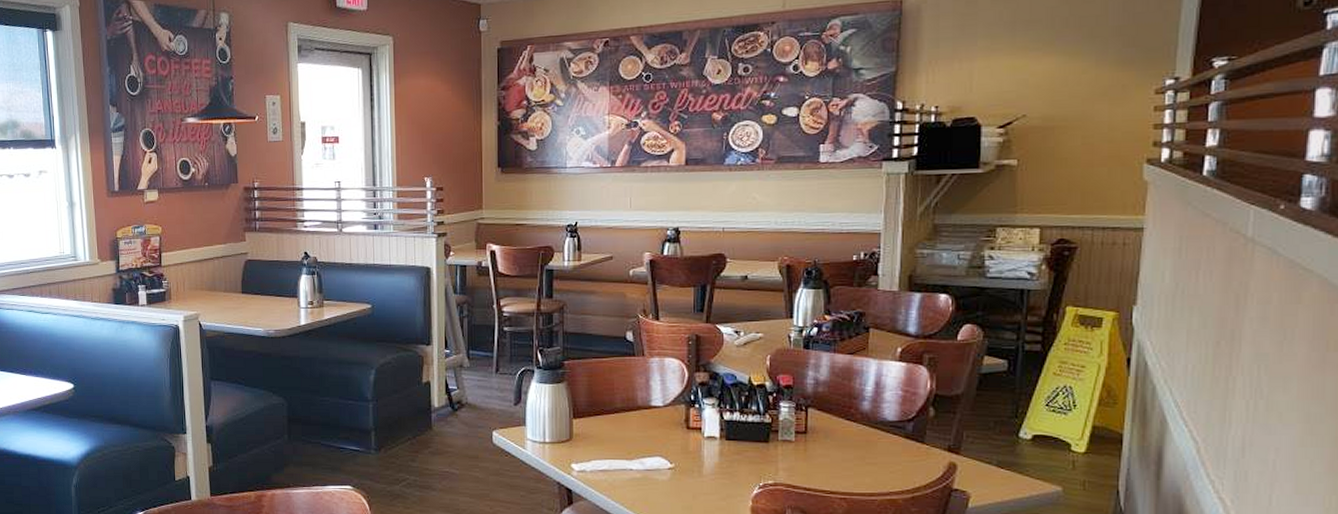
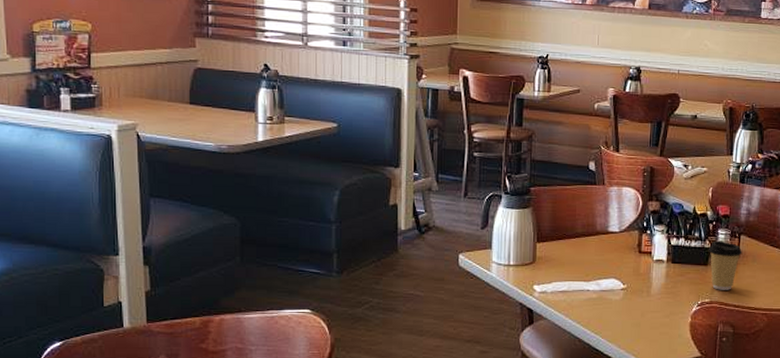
coffee cup: none [768,414,811,471] -> present [708,240,742,290]

